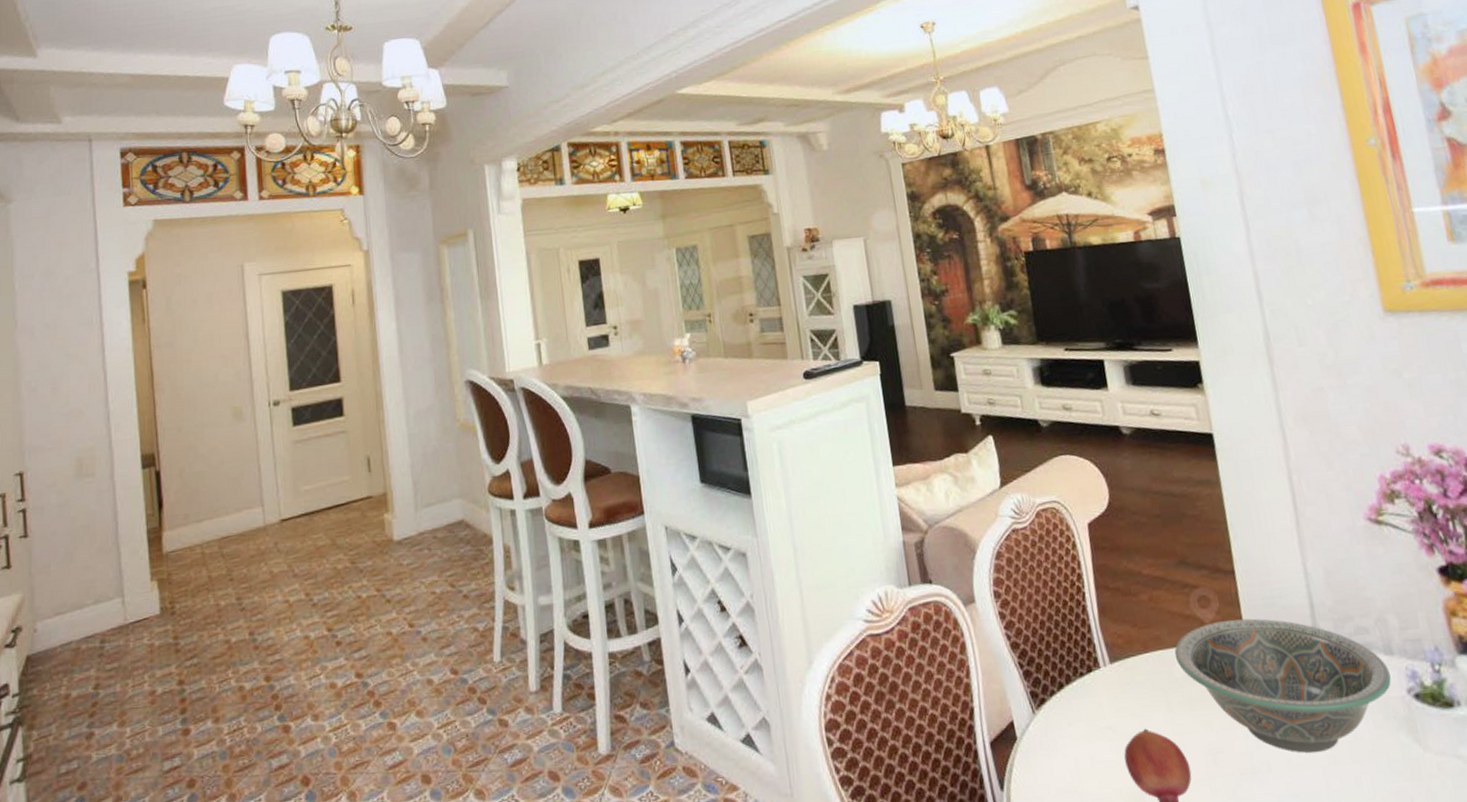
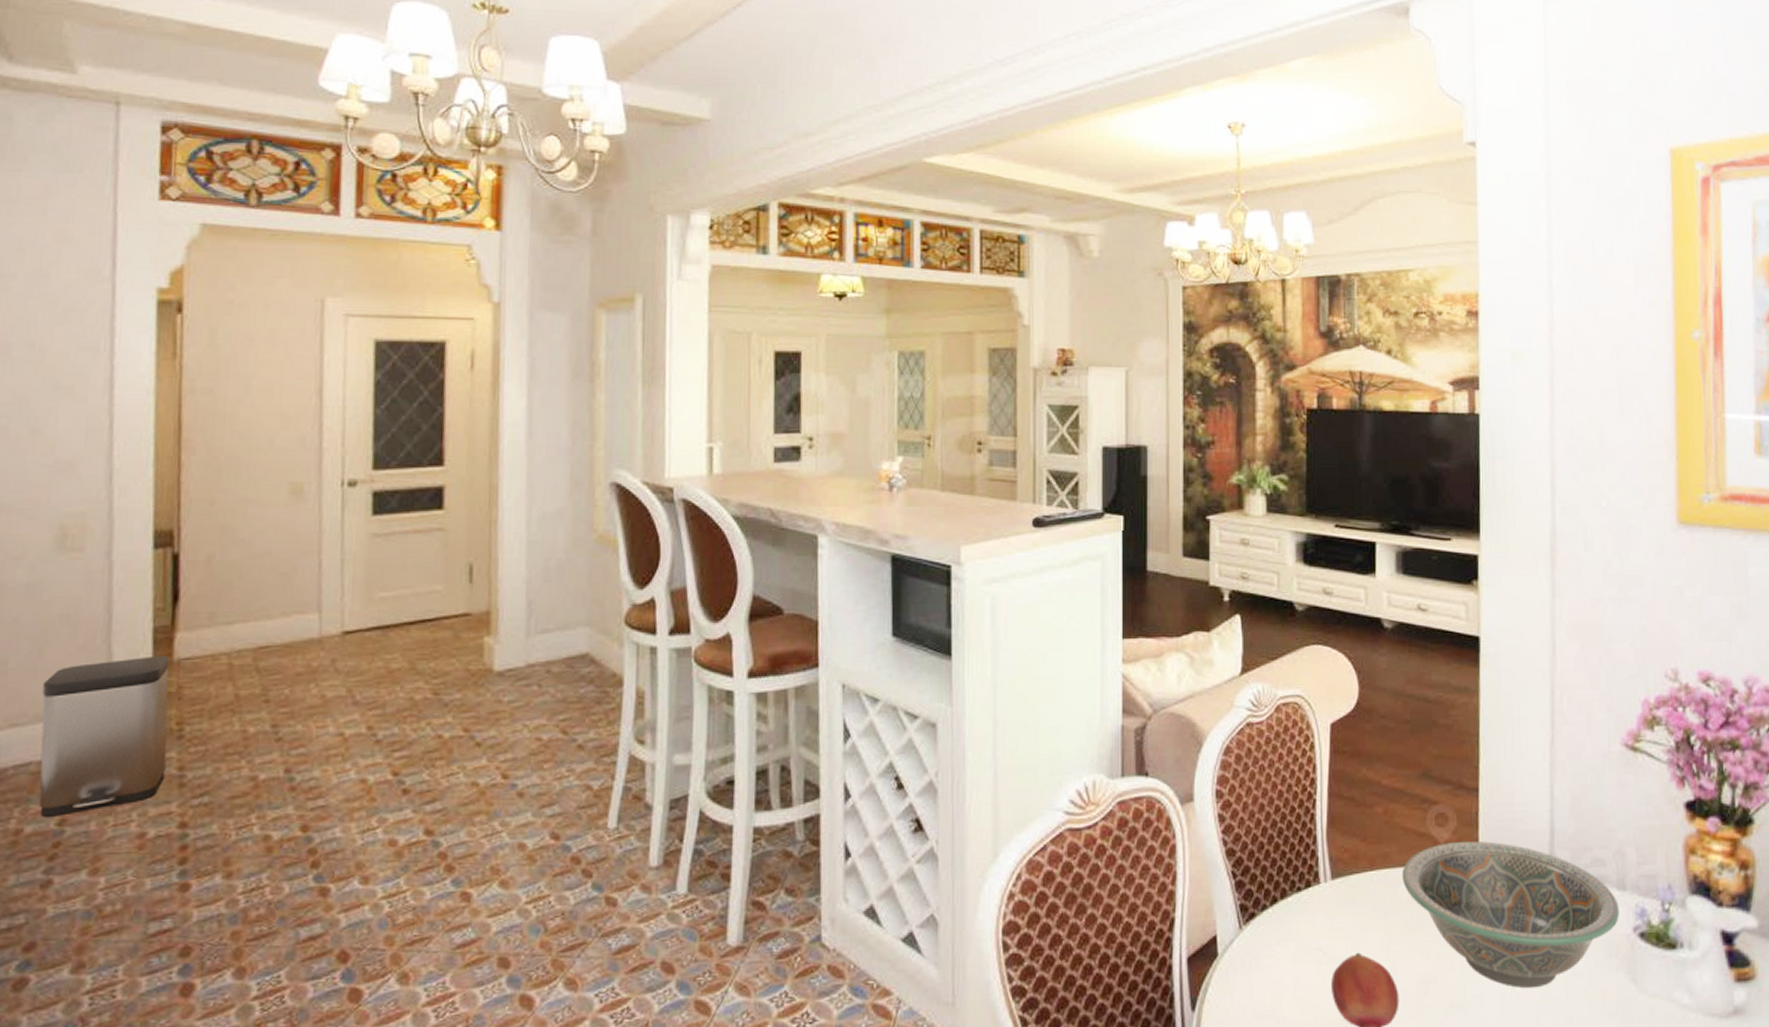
pedal bin: none [75,550,165,683] -> present [39,655,170,817]

